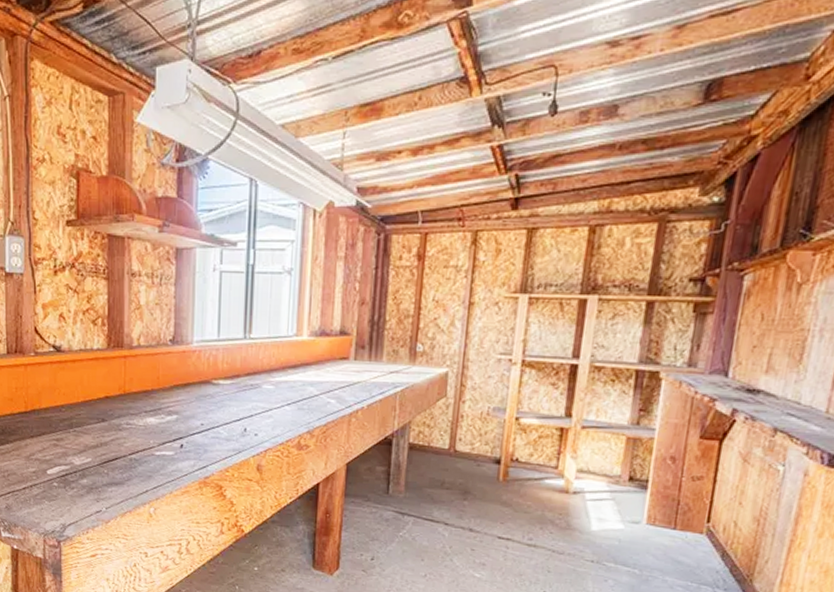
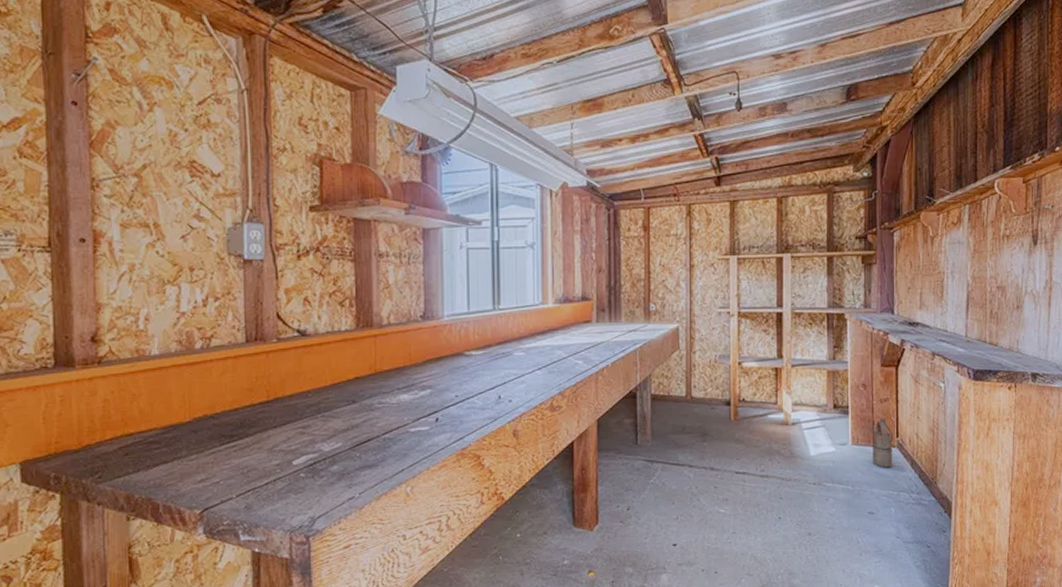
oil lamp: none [670,497,717,556] -> present [870,417,905,468]

